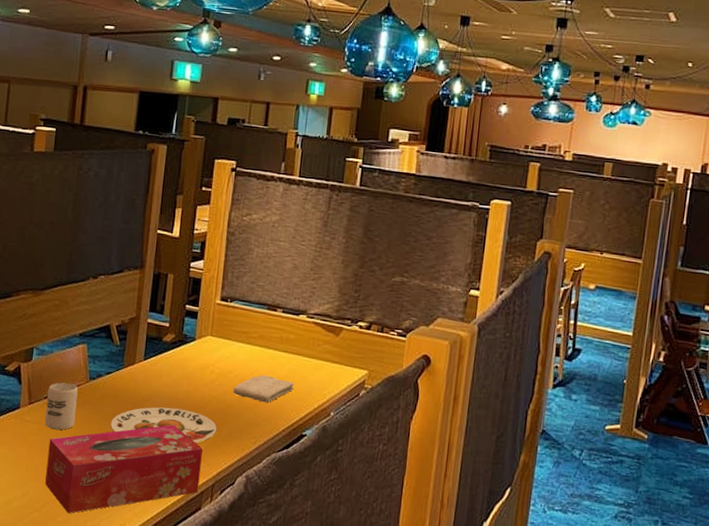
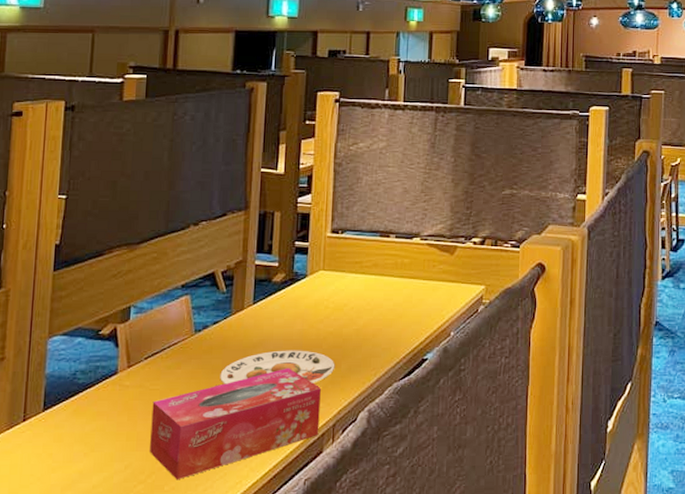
cup: present [44,382,78,431] -> none [146,340,182,392]
washcloth: present [233,375,294,403] -> none [349,304,412,332]

